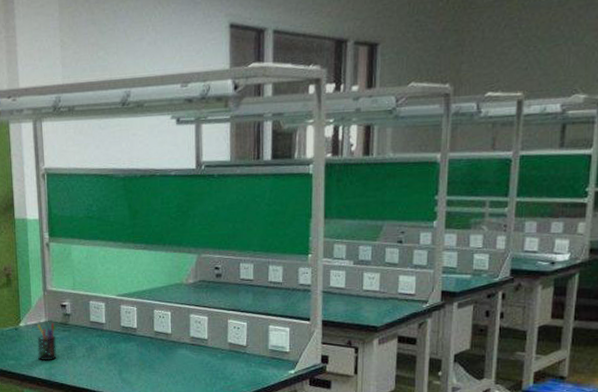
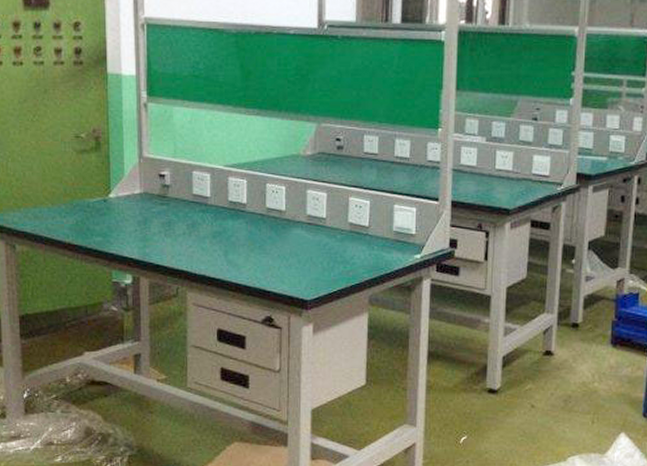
pen holder: present [37,323,57,361] -> none [130,195,154,239]

